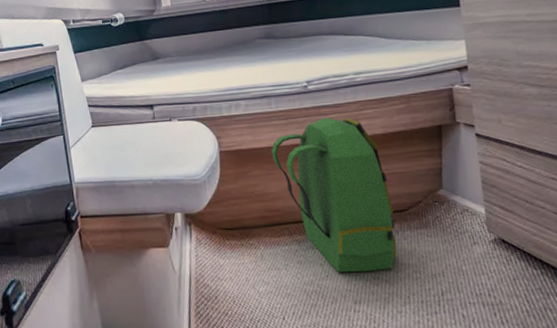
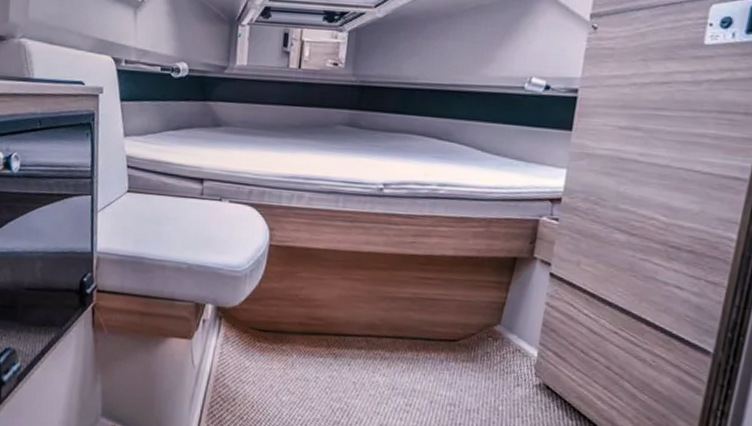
backpack: present [271,117,397,273] -> none [326,227,446,398]

